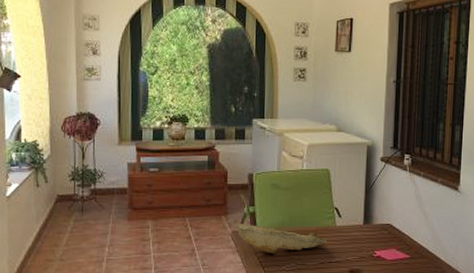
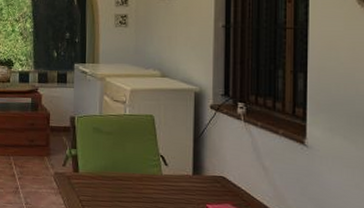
decorative bowl: present [232,220,328,254] -> none [55,161,153,199]

